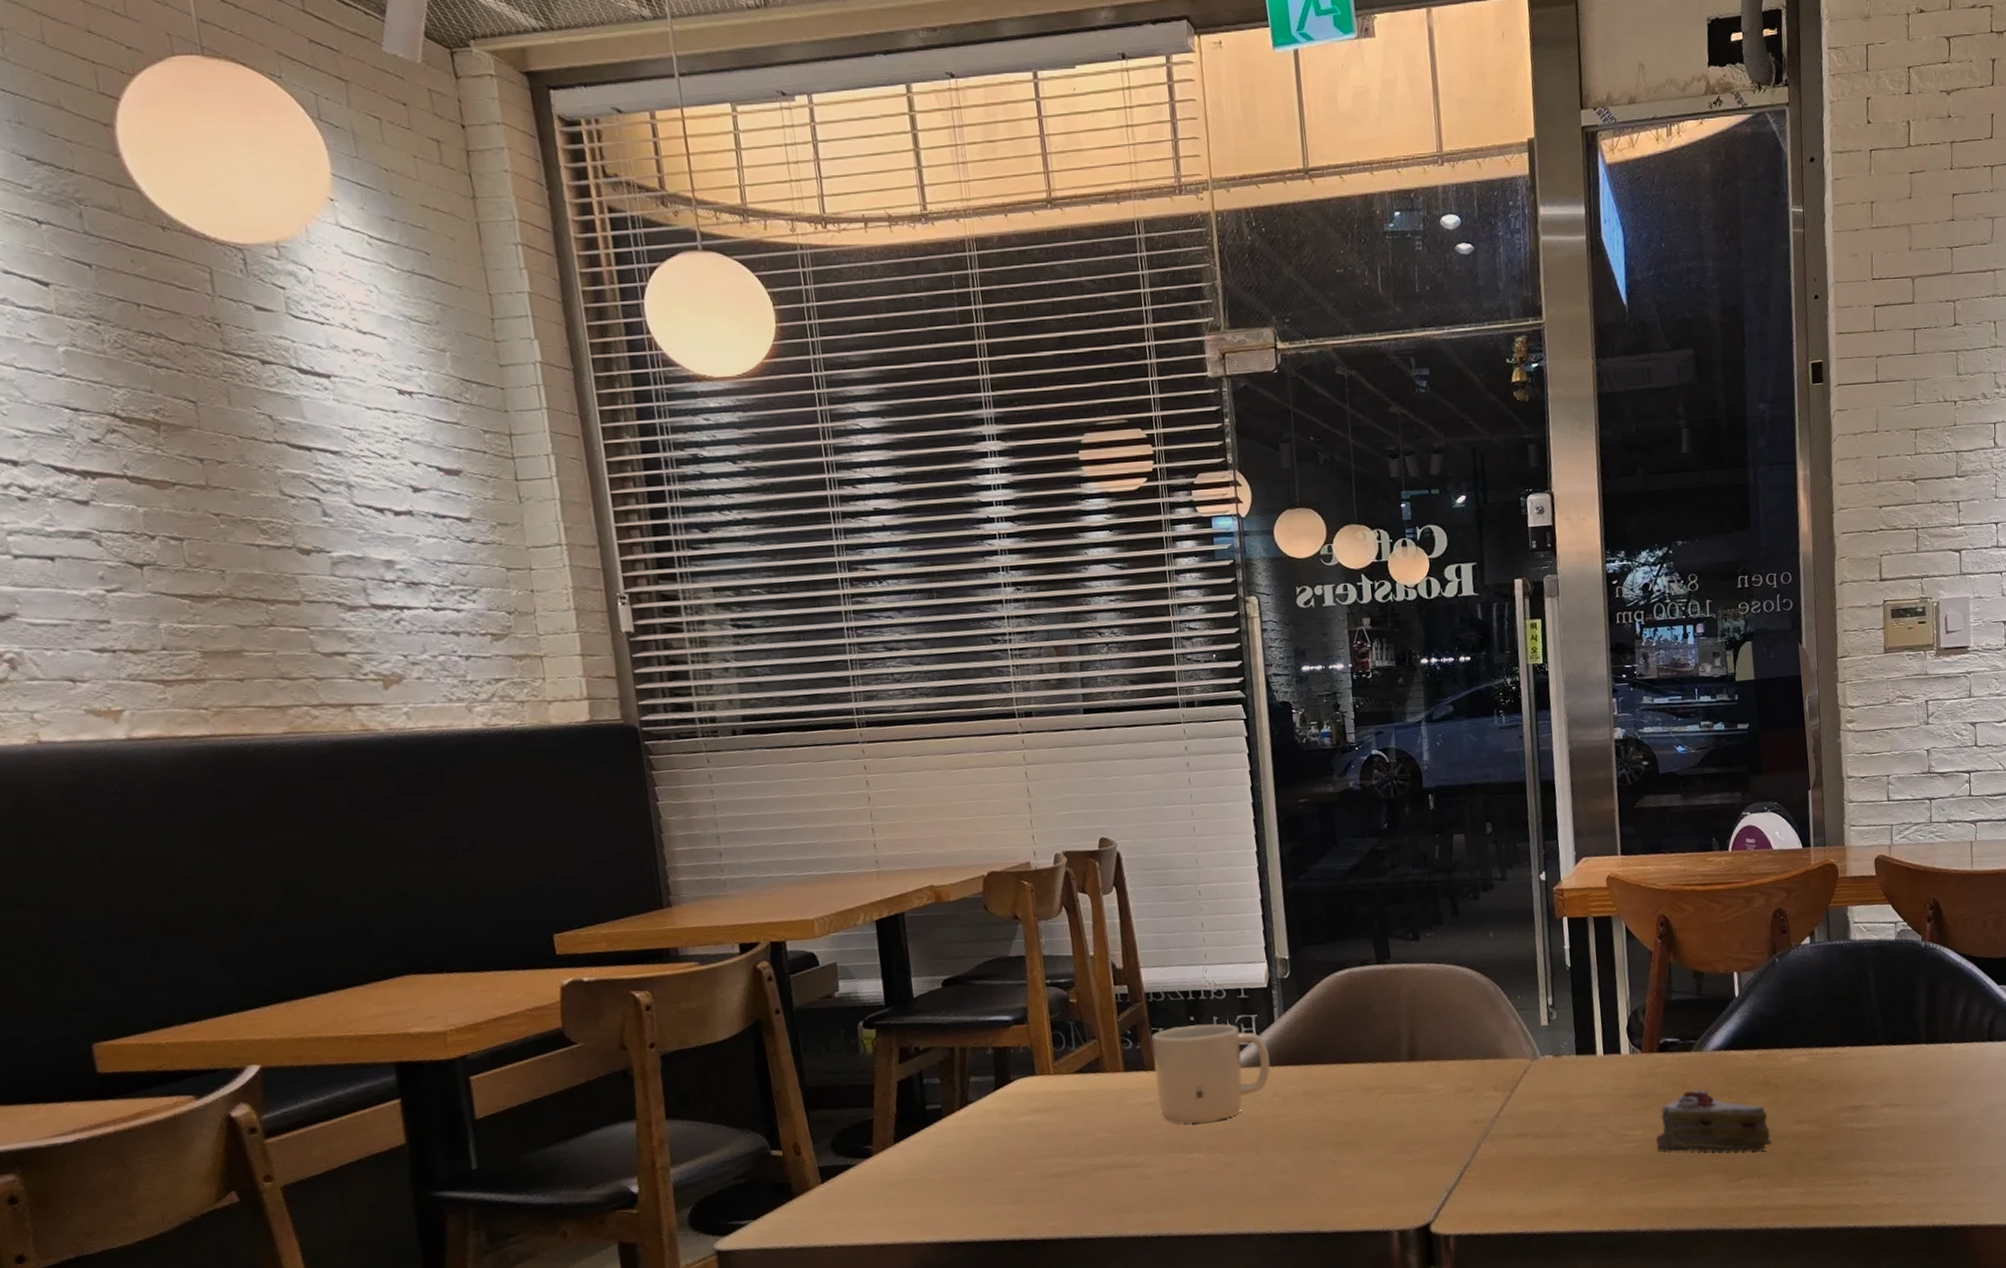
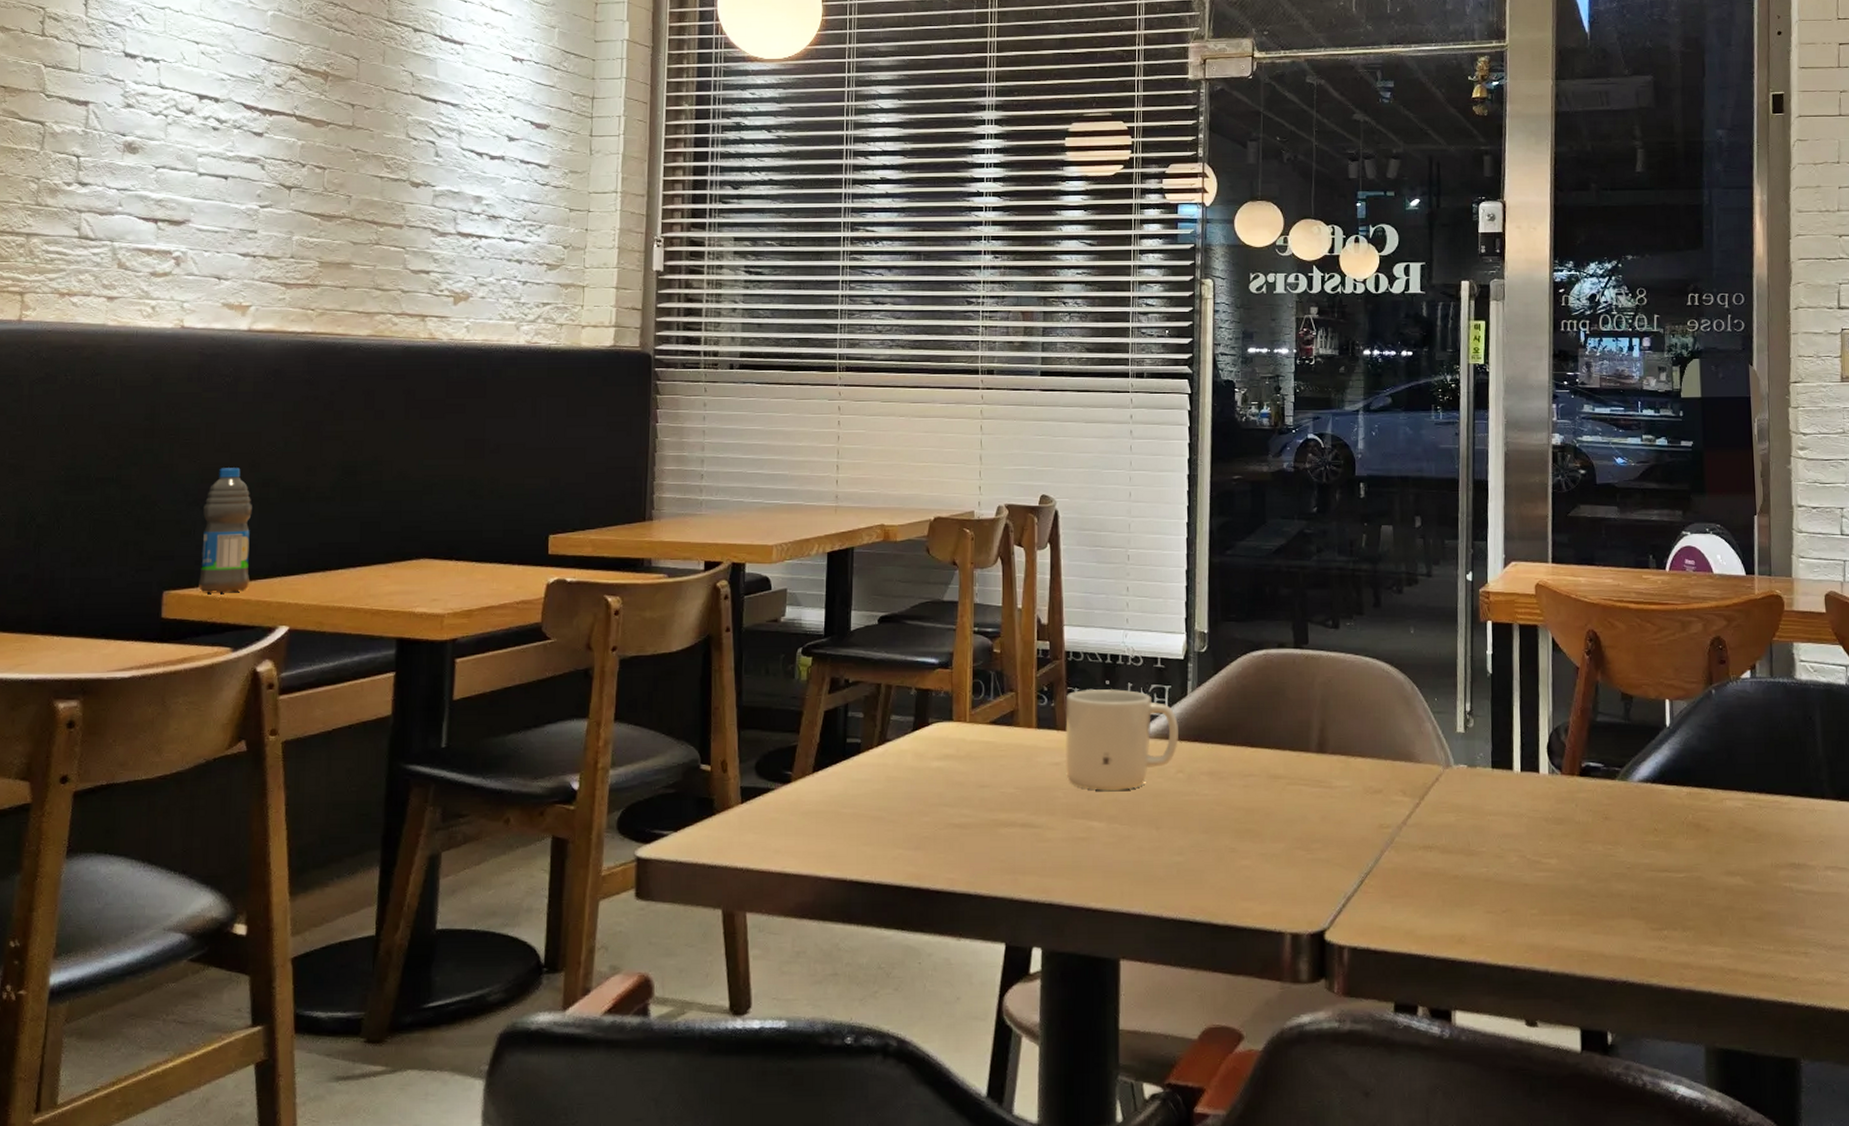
water bottle: none [119,897,200,1040] -> present [199,468,253,593]
cake: present [1656,1090,1772,1152] -> none [1572,823,1700,900]

